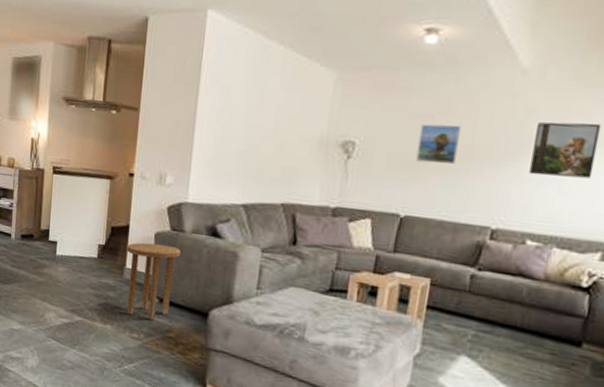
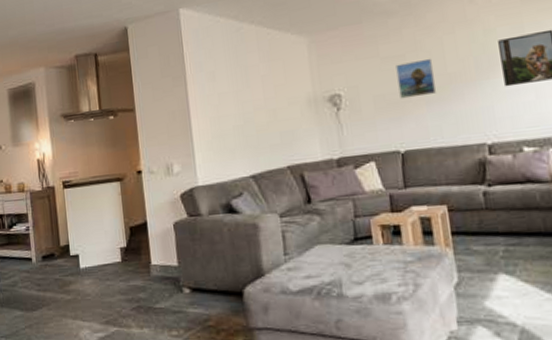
side table: present [126,242,182,321] -> none [148,232,203,314]

